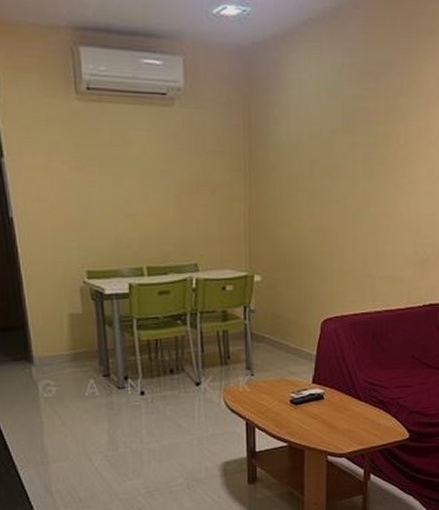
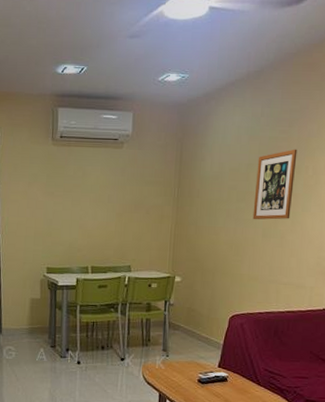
wall art: none [340,111,386,201] -> present [252,149,298,220]

